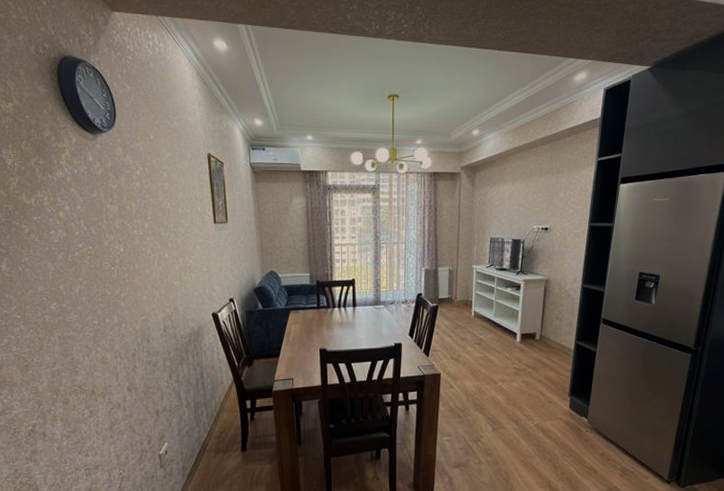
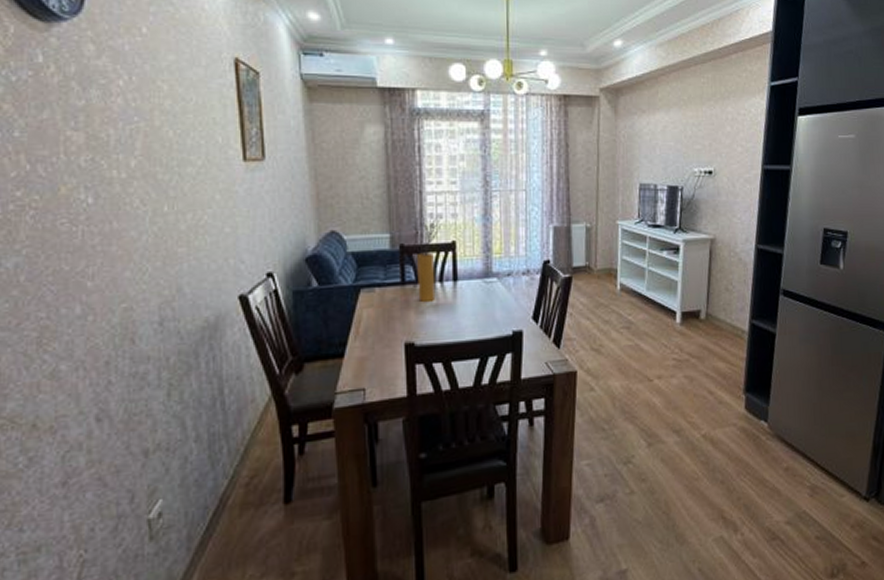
vase: none [325,257,346,322] -> present [412,210,442,303]

